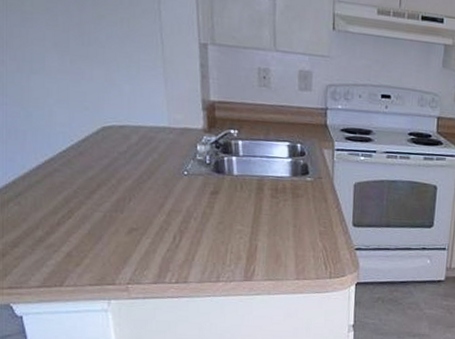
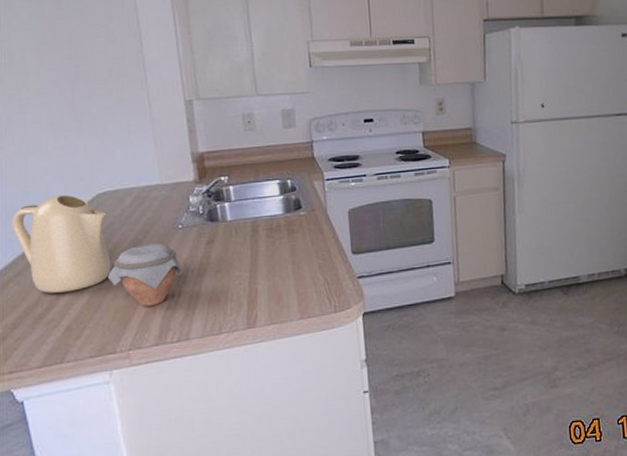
kettle: none [13,121,114,220] -> present [12,194,111,293]
jar: none [111,185,185,246] -> present [108,243,182,306]

